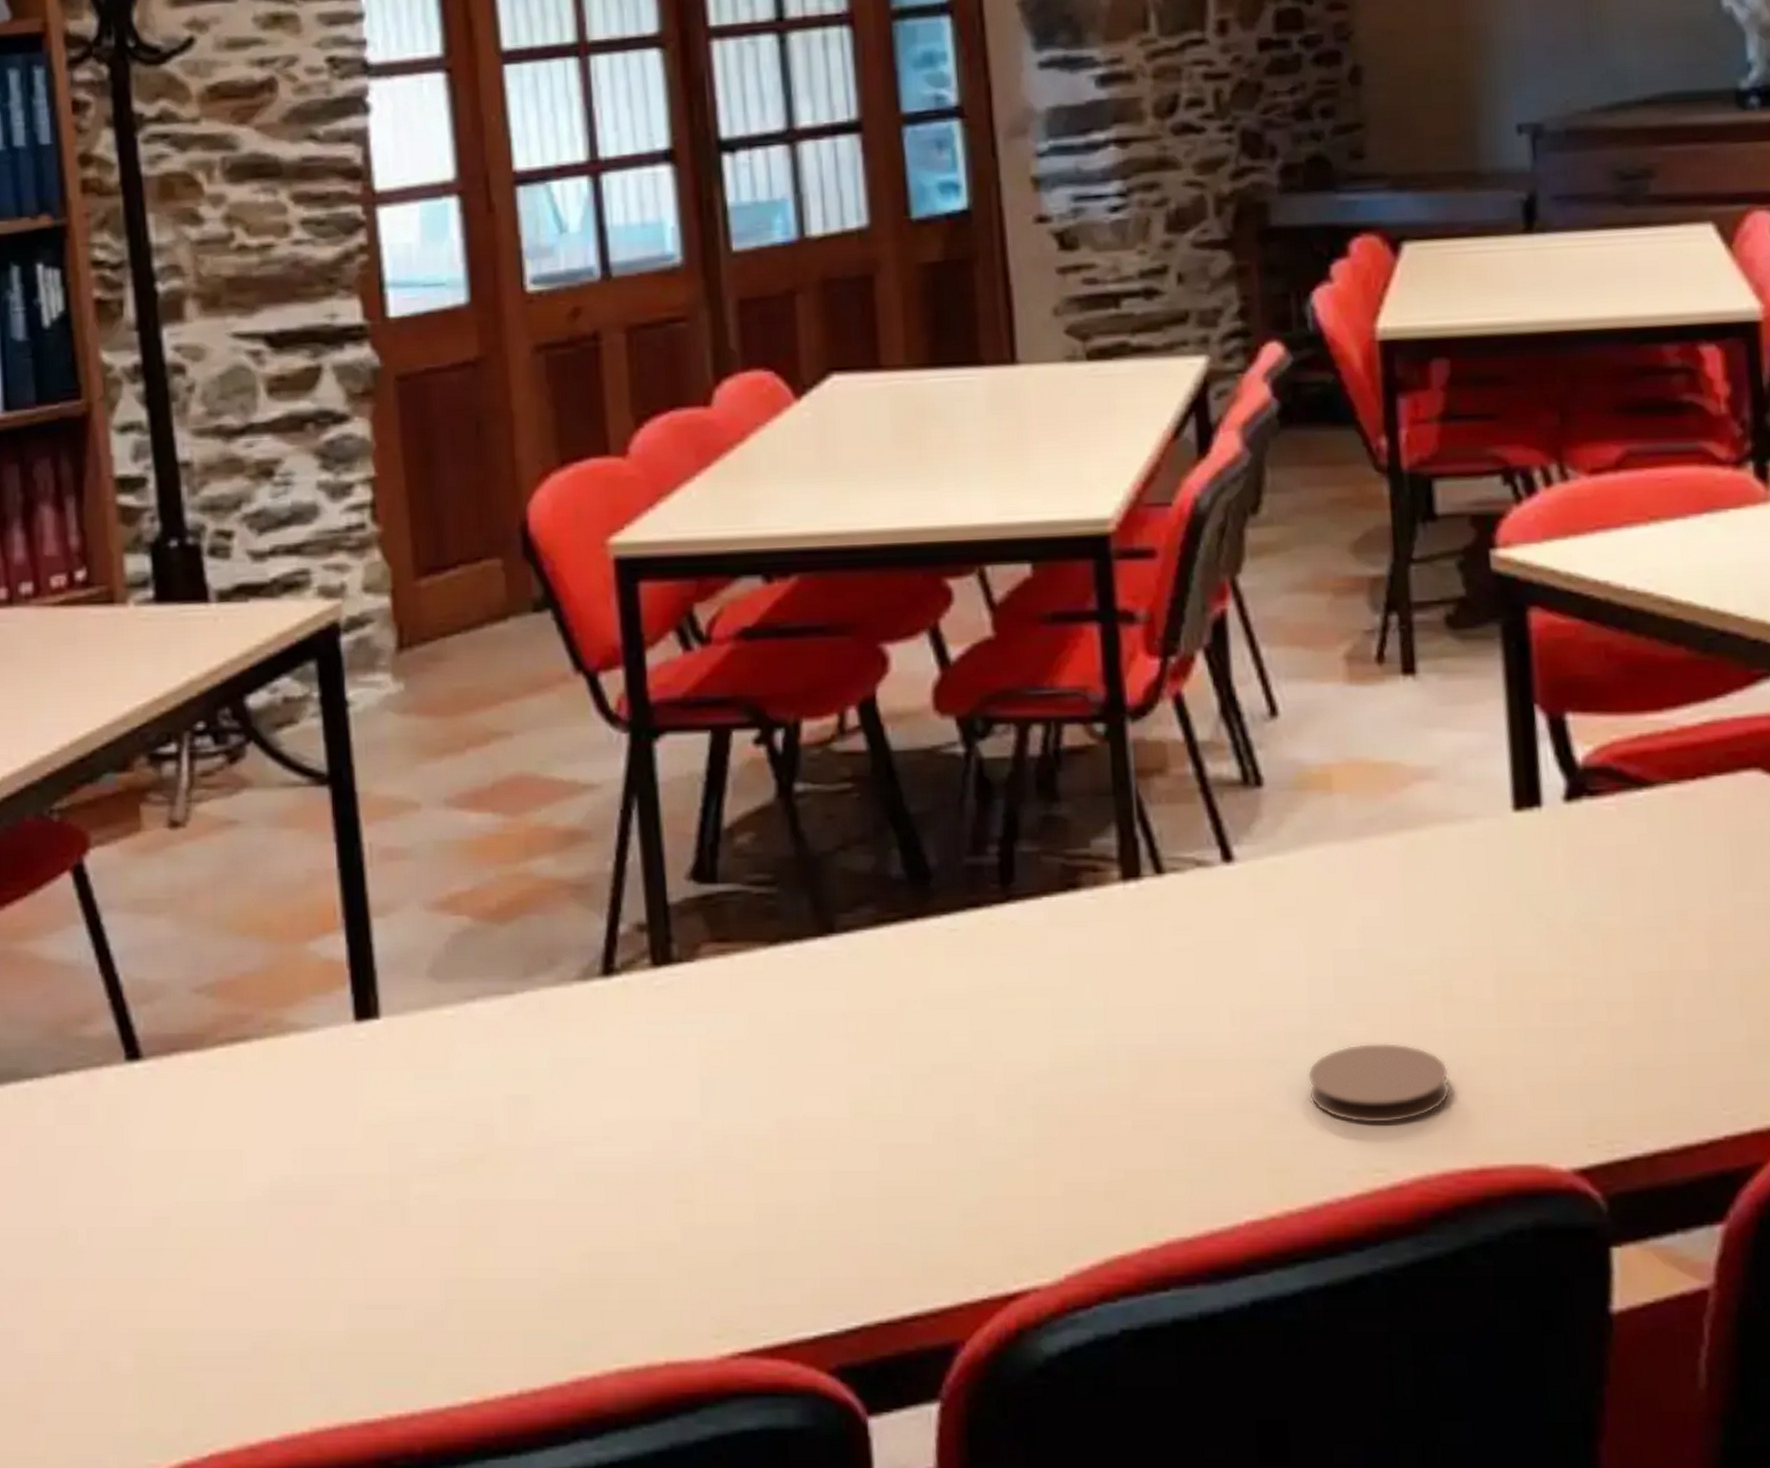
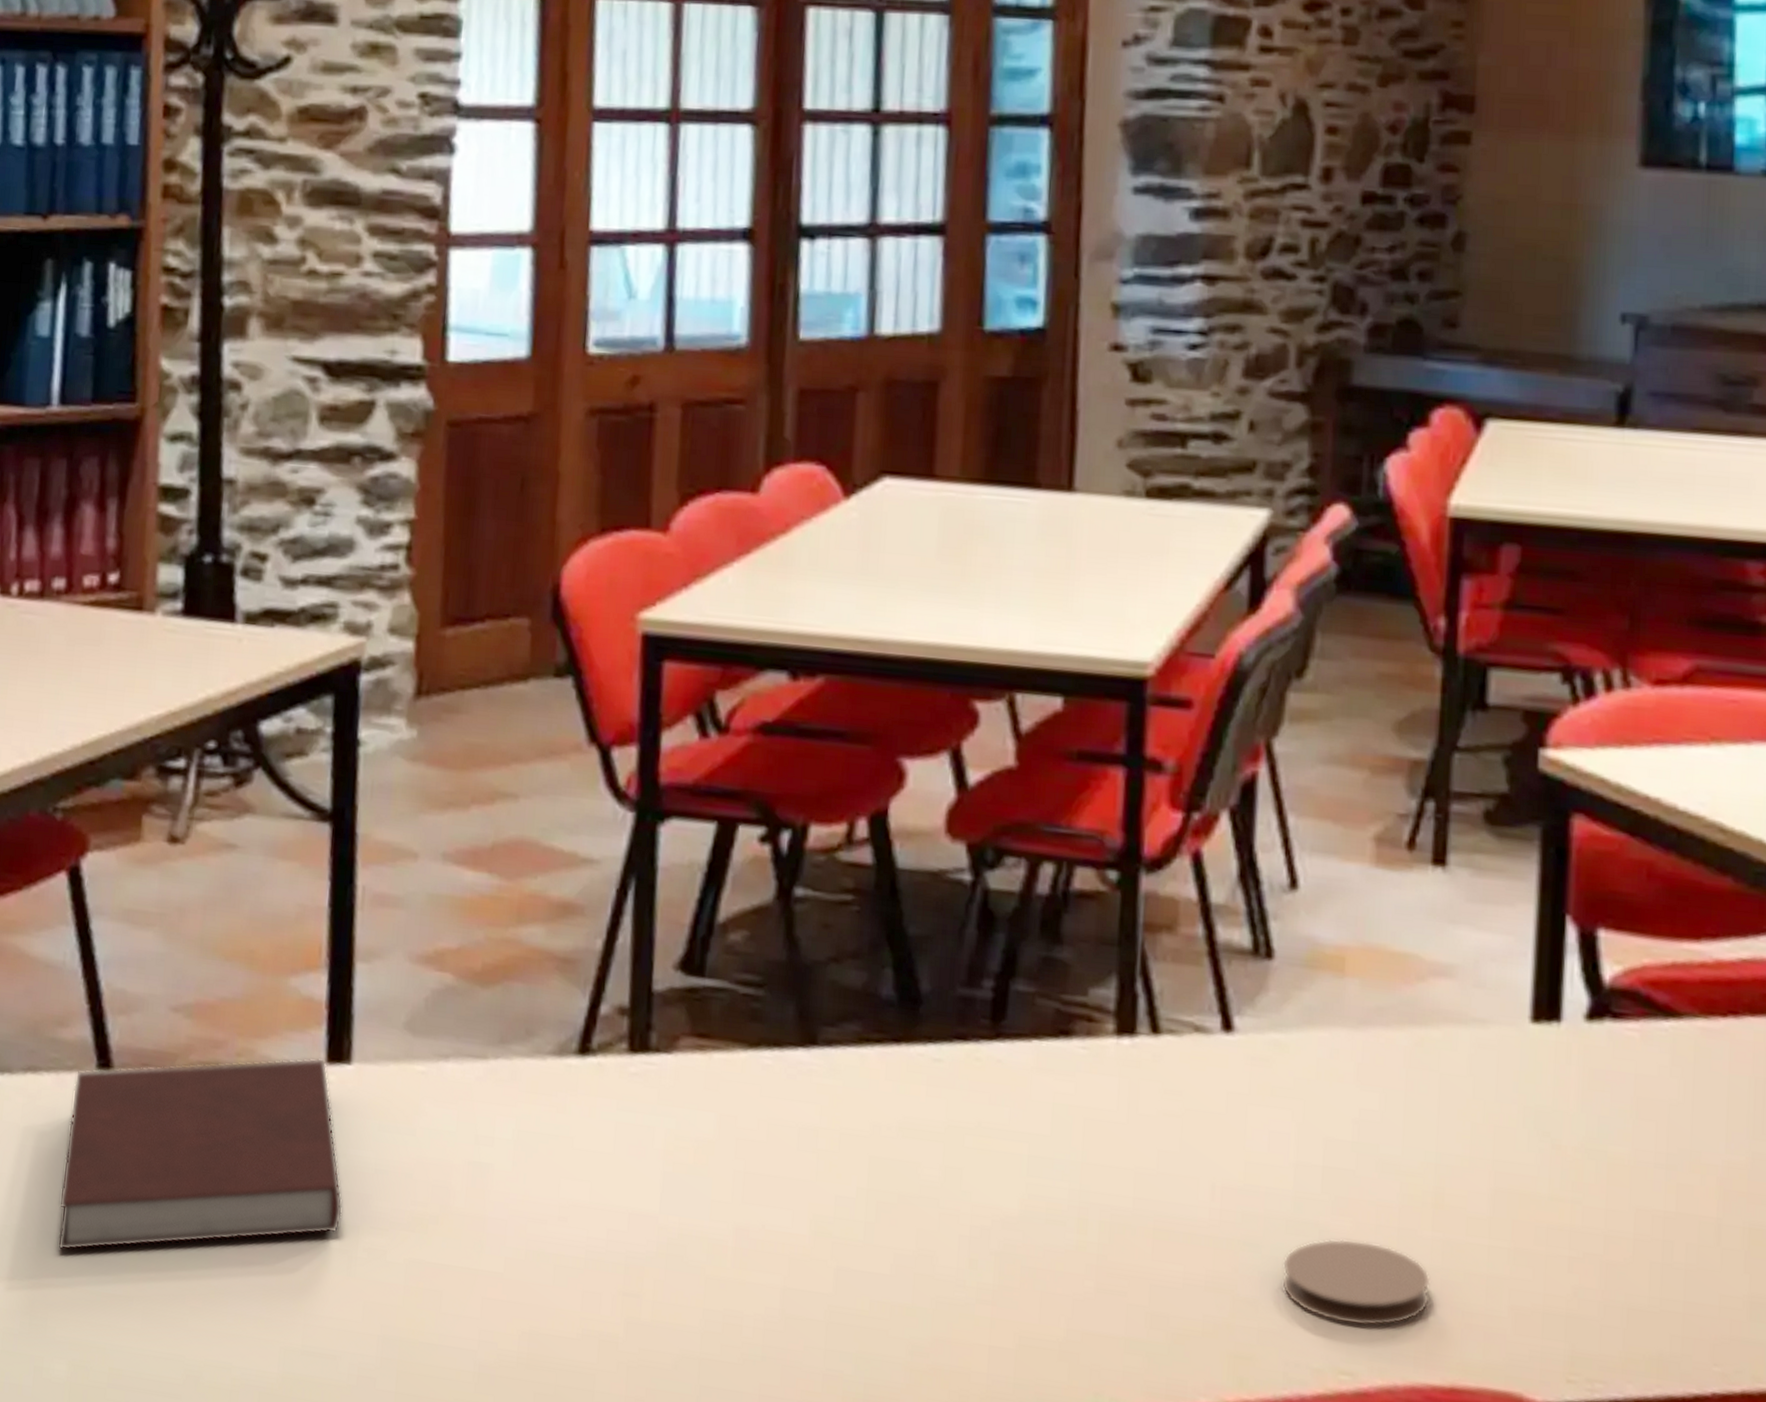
notebook: none [104,1017,390,1244] -> present [57,1057,343,1251]

